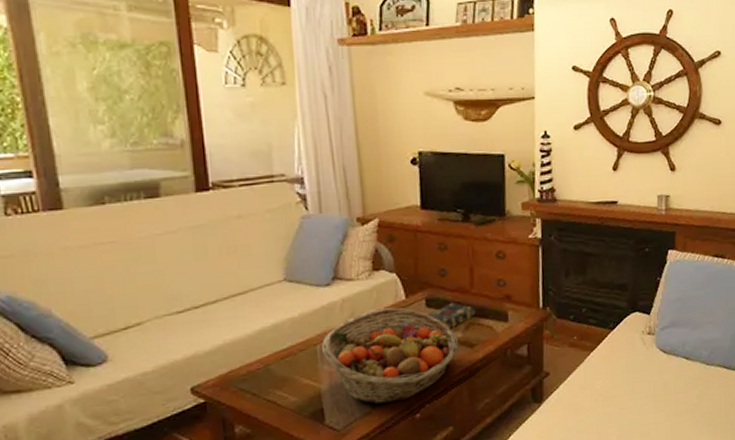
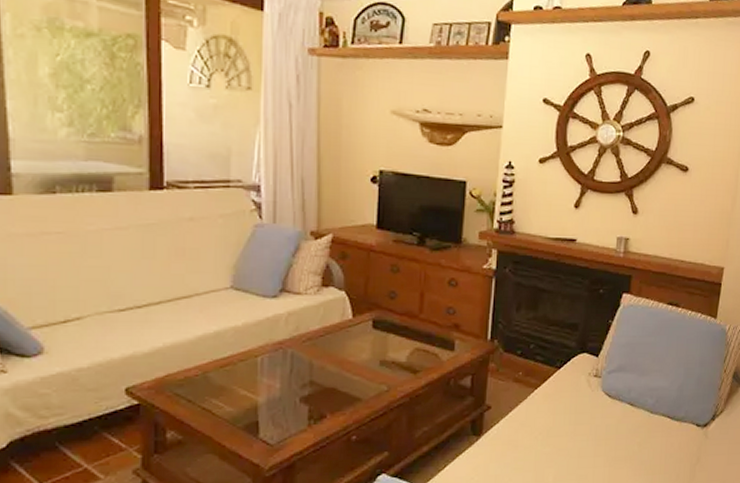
fruit basket: present [321,307,459,405] -> none [262,326,403,423]
book: present [427,302,476,329] -> none [372,326,422,353]

